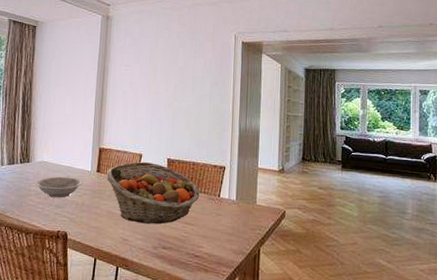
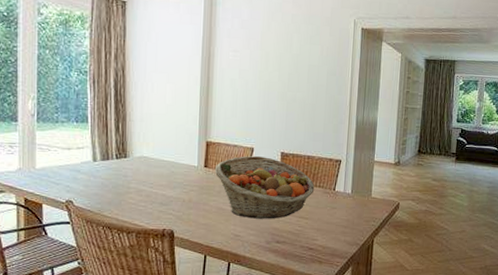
bowl: present [34,176,84,198] -> none [134,172,190,196]

